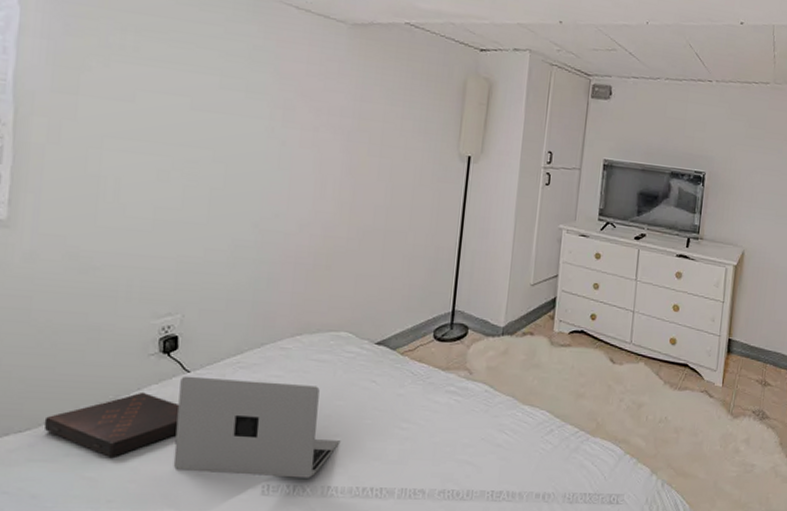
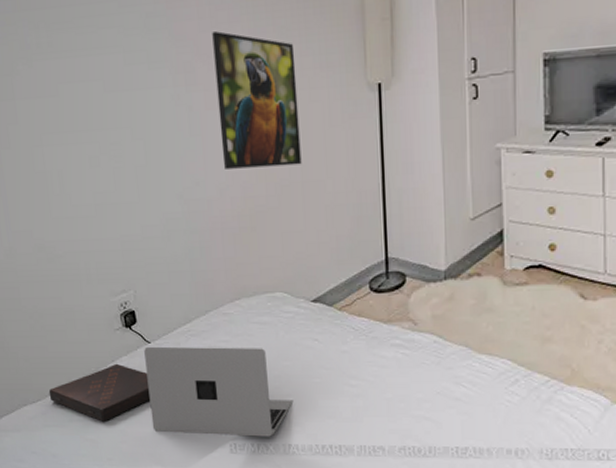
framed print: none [308,78,397,215] -> present [212,31,302,169]

